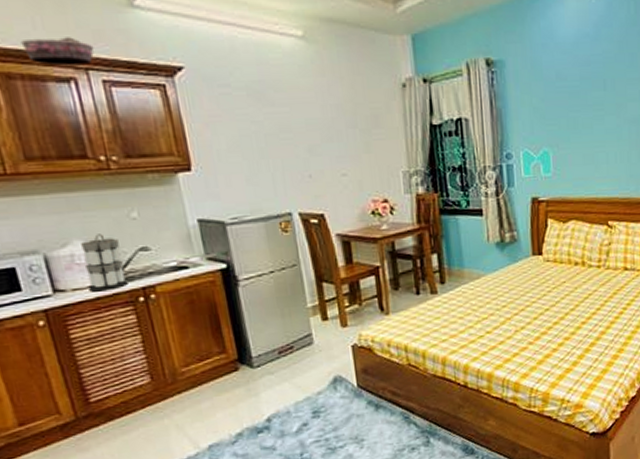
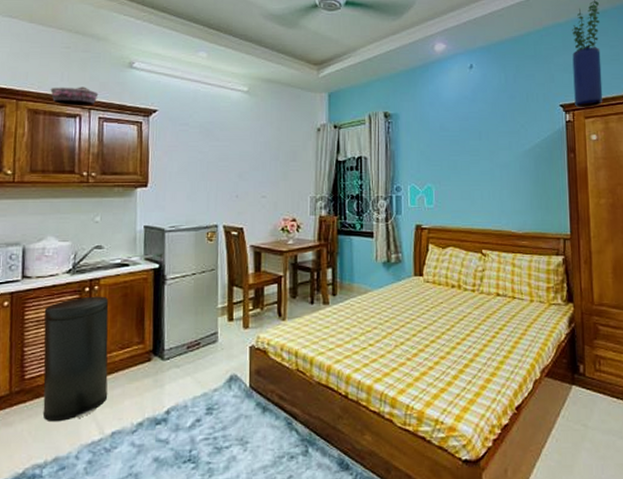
spice rack: present [81,234,128,292] -> none [49,232,81,280]
pedal bin: none [93,305,195,442] -> present [42,296,109,421]

